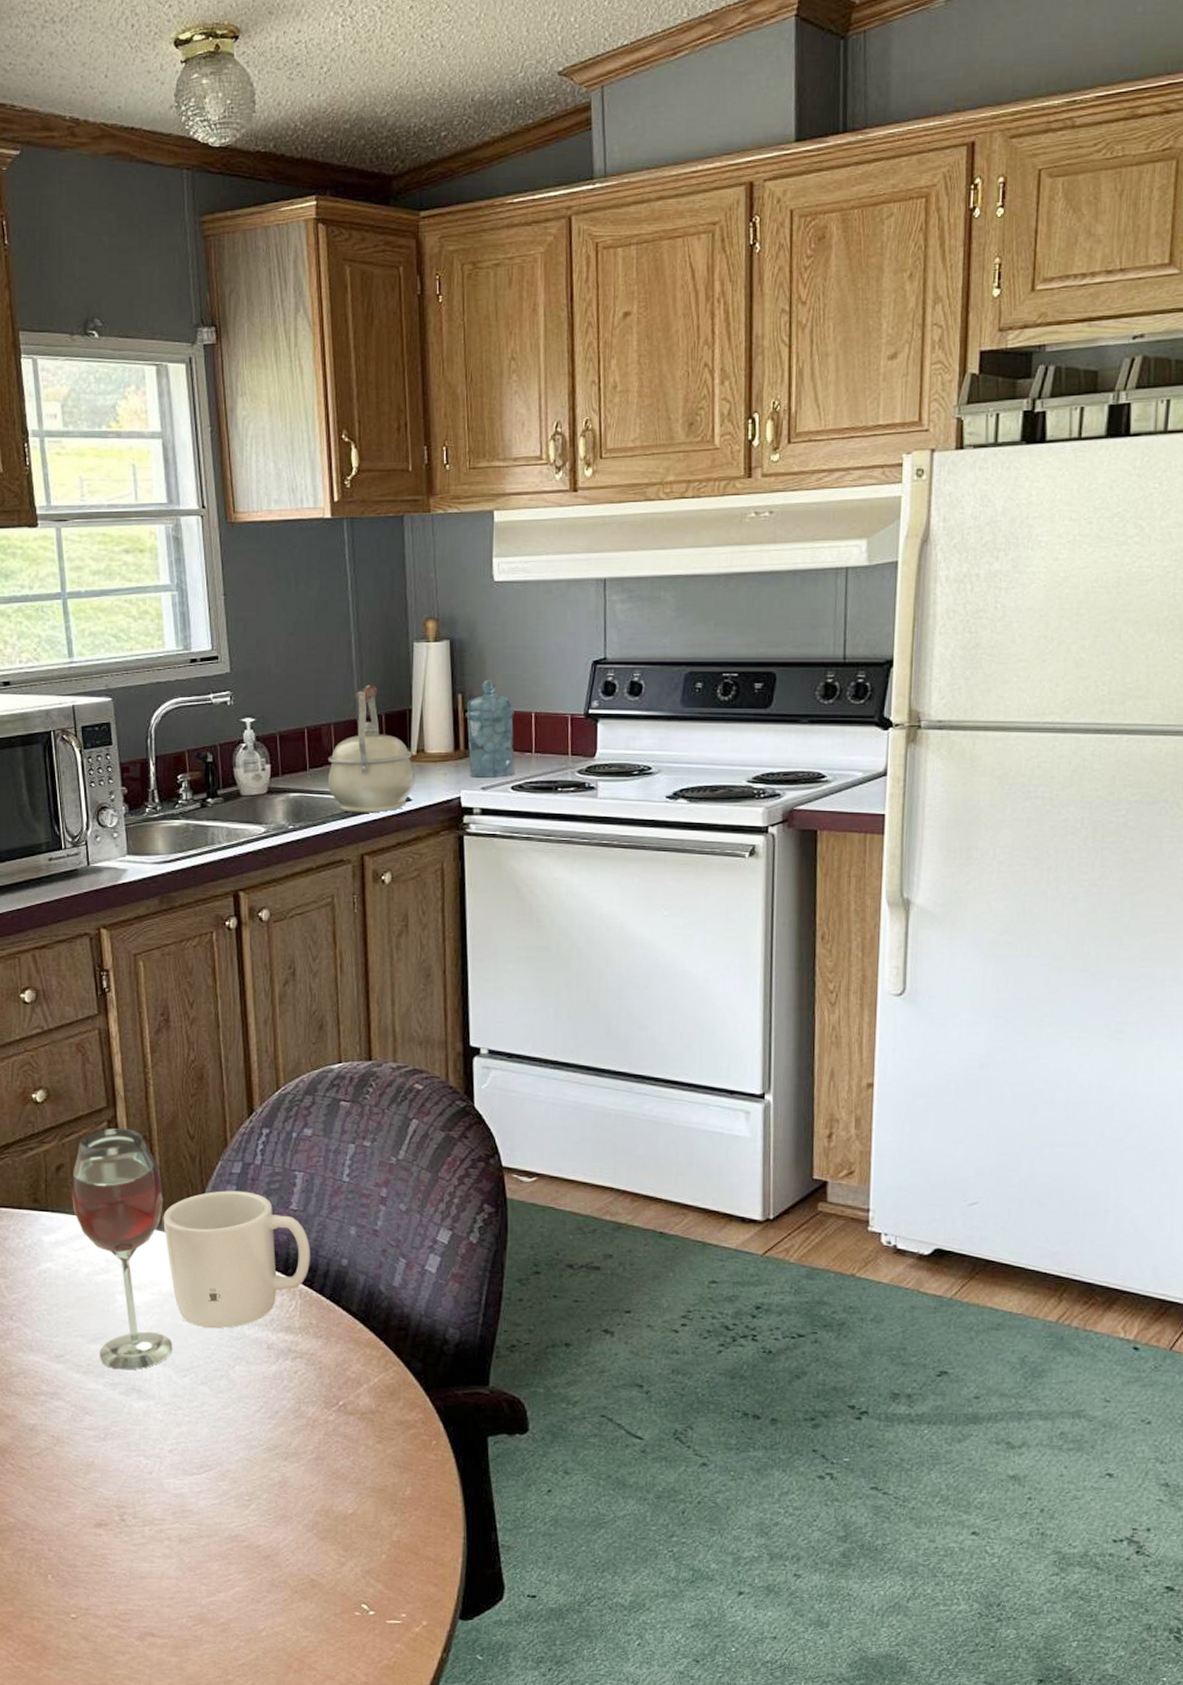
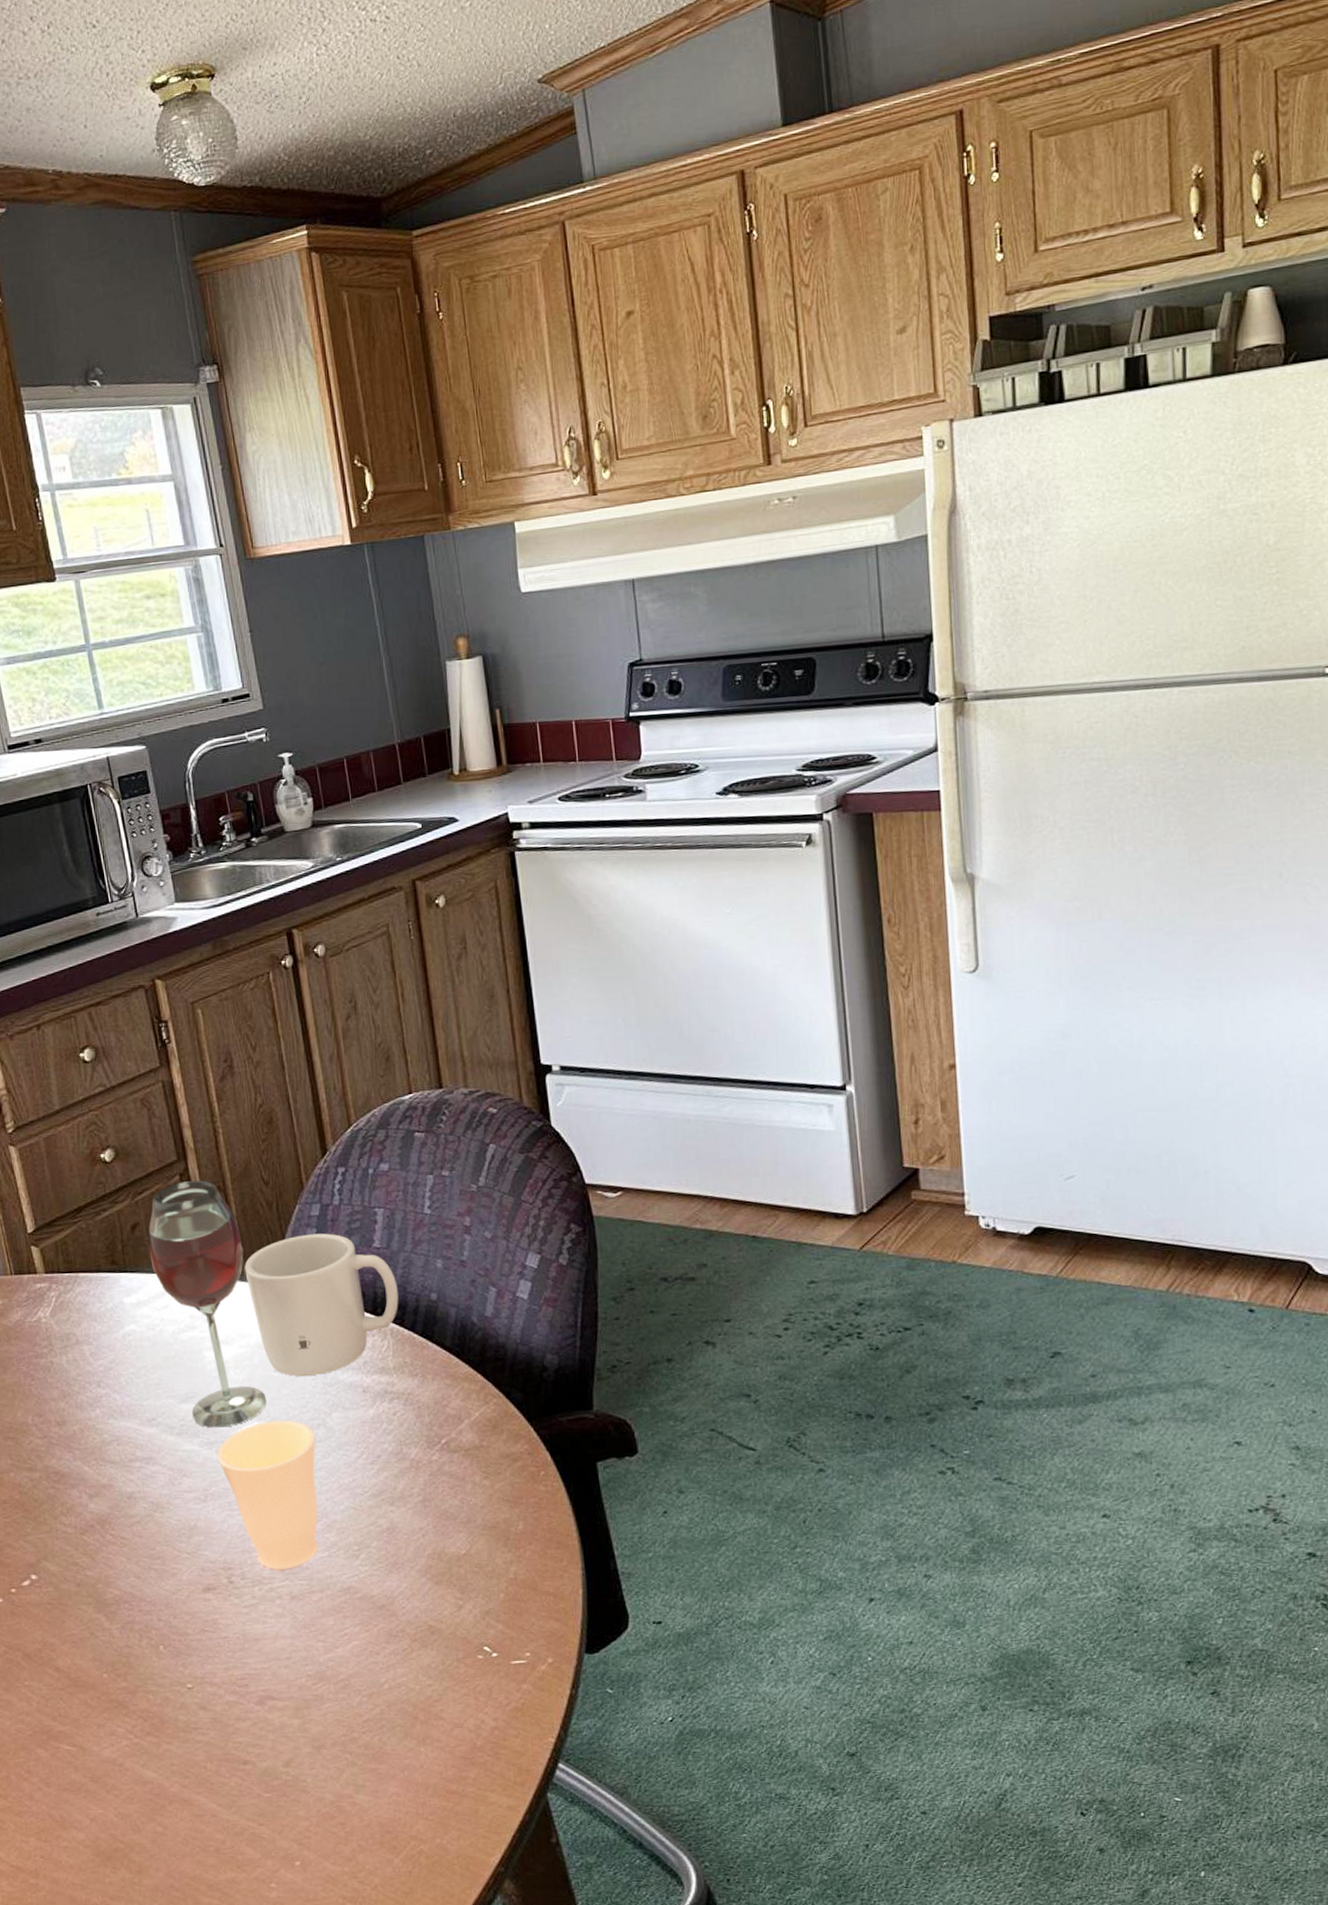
cup: none [120,1368,217,1512] -> present [217,1420,318,1569]
kettle: present [327,684,416,813] -> none [369,707,461,839]
canister: present [465,679,515,778] -> none [504,691,561,792]

